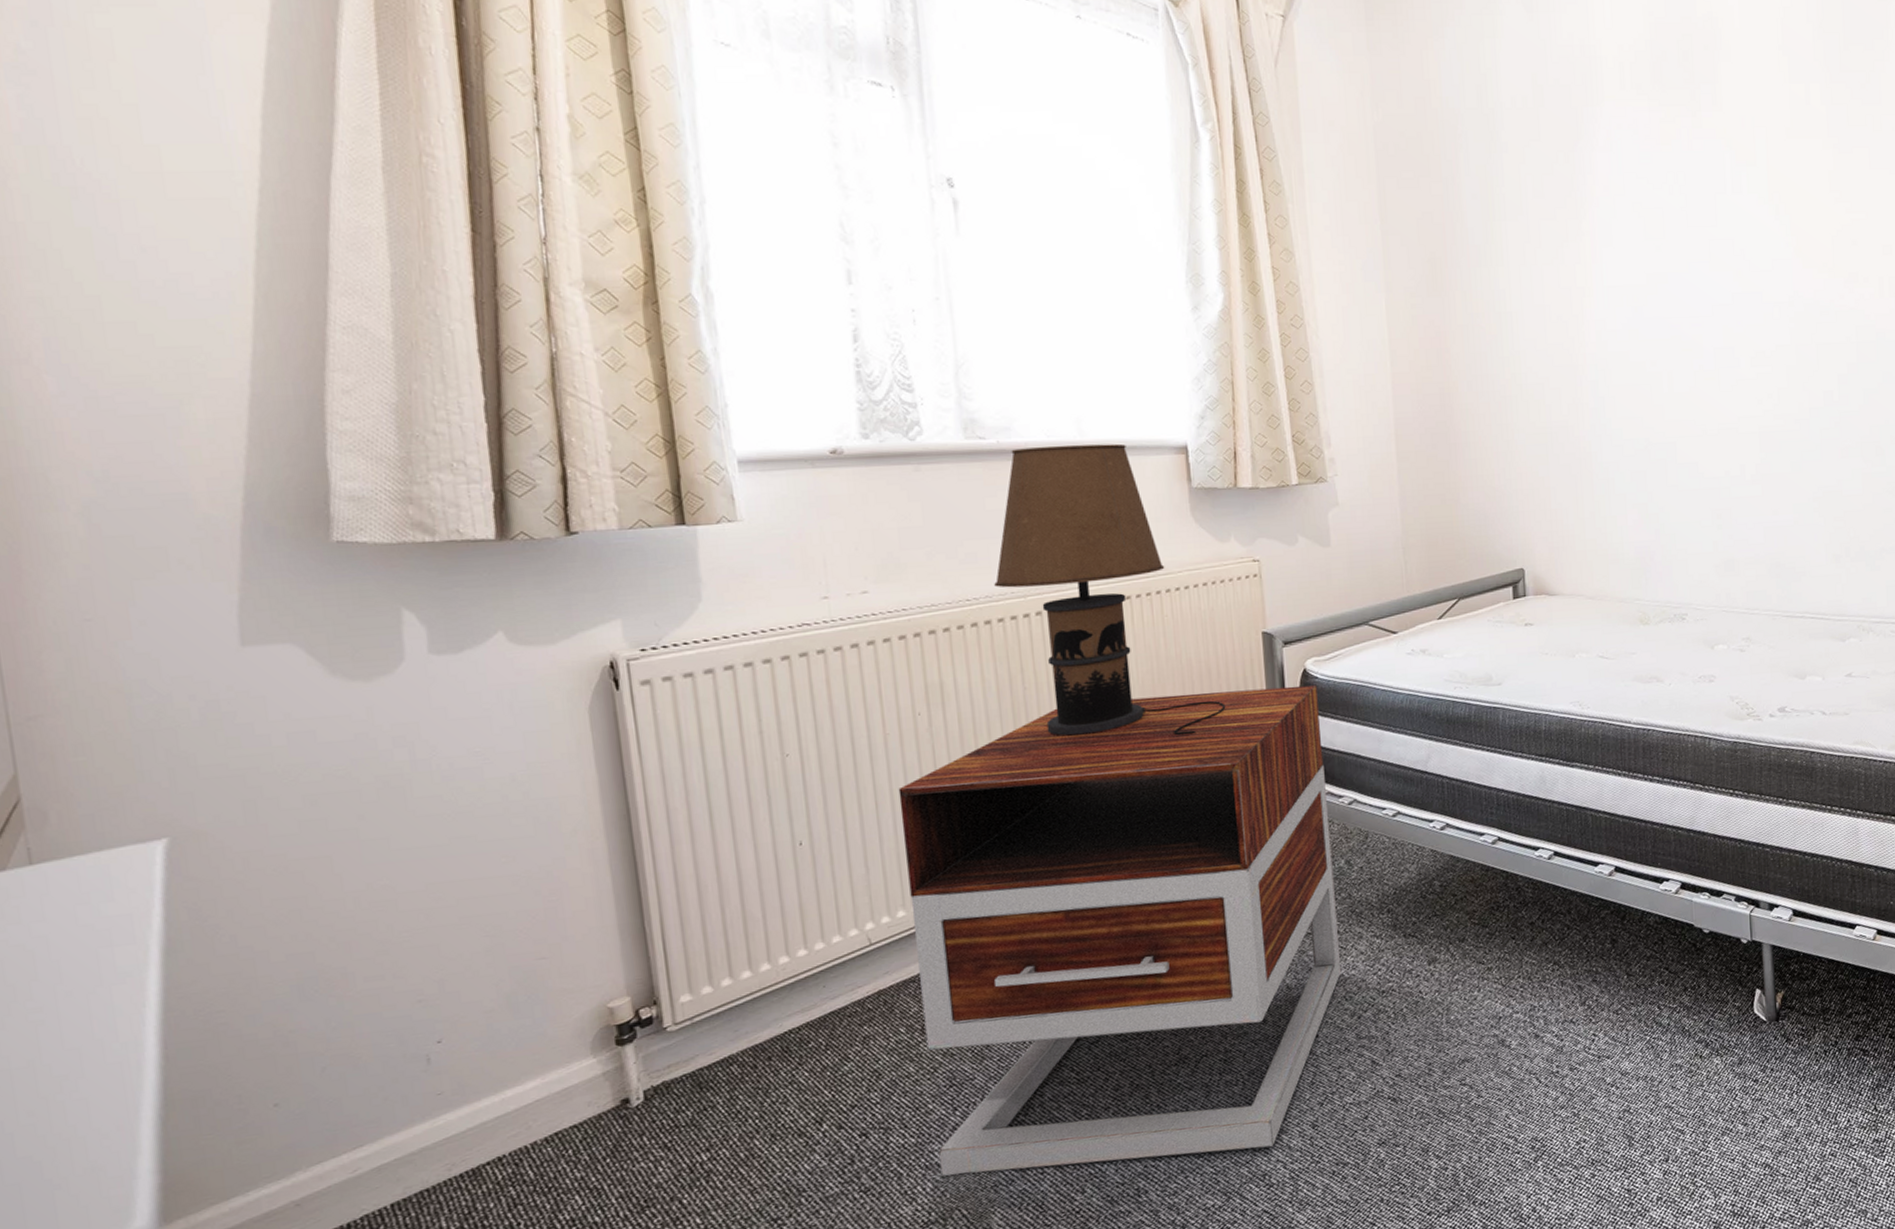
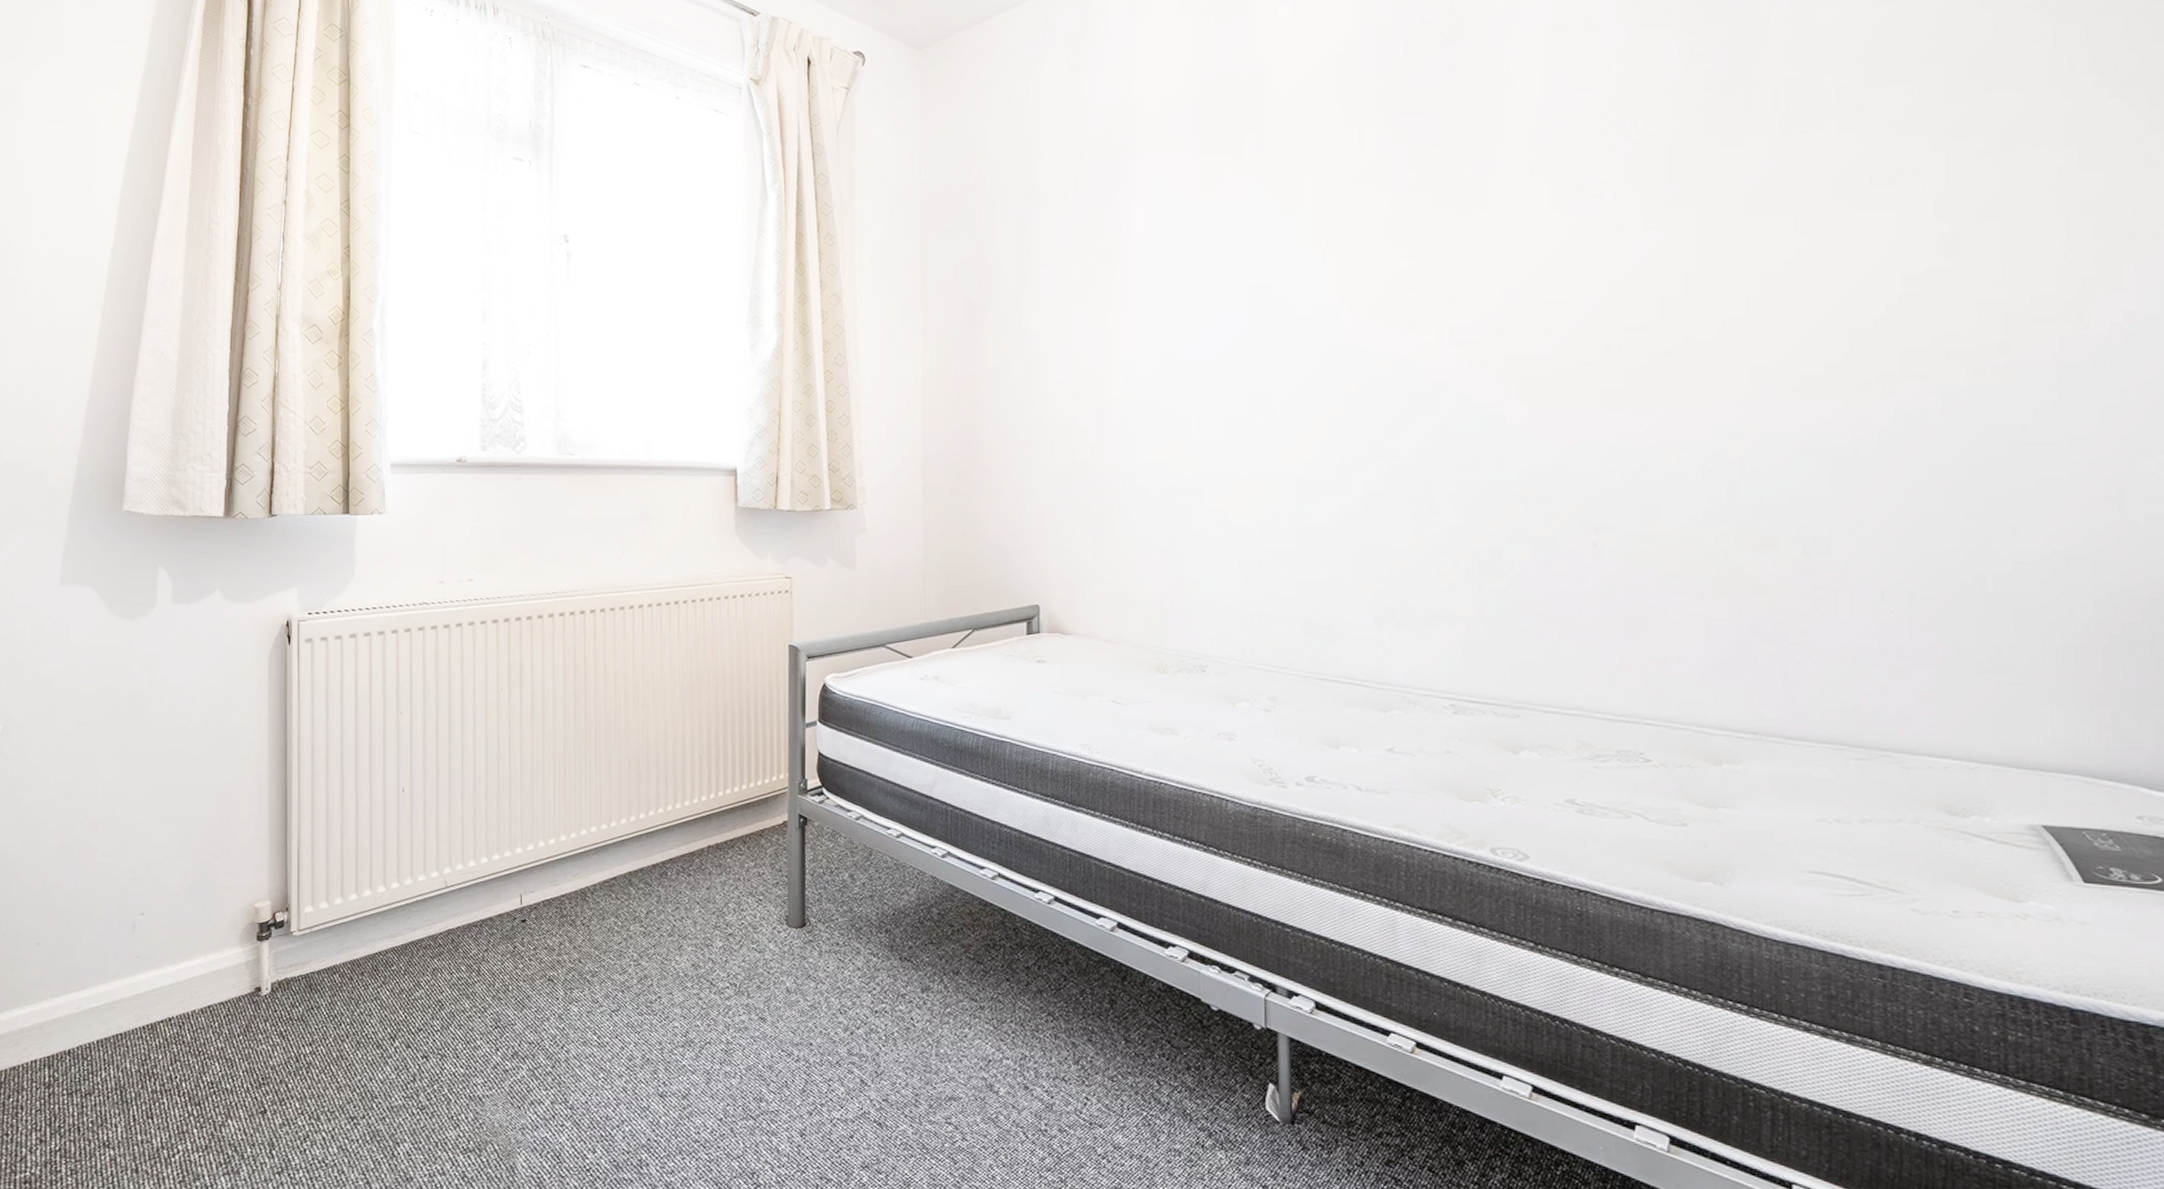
nightstand: present [898,685,1342,1176] -> none [480,695,839,1147]
table lamp: present [994,443,1226,736] -> none [570,464,752,734]

